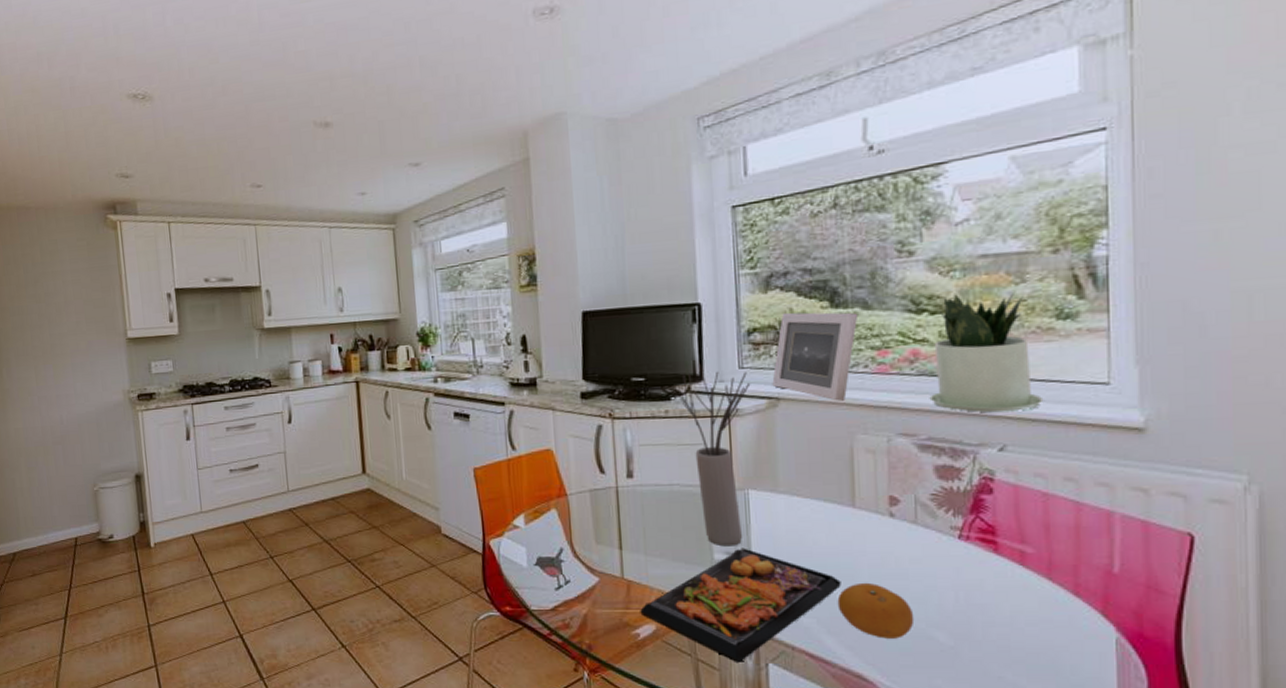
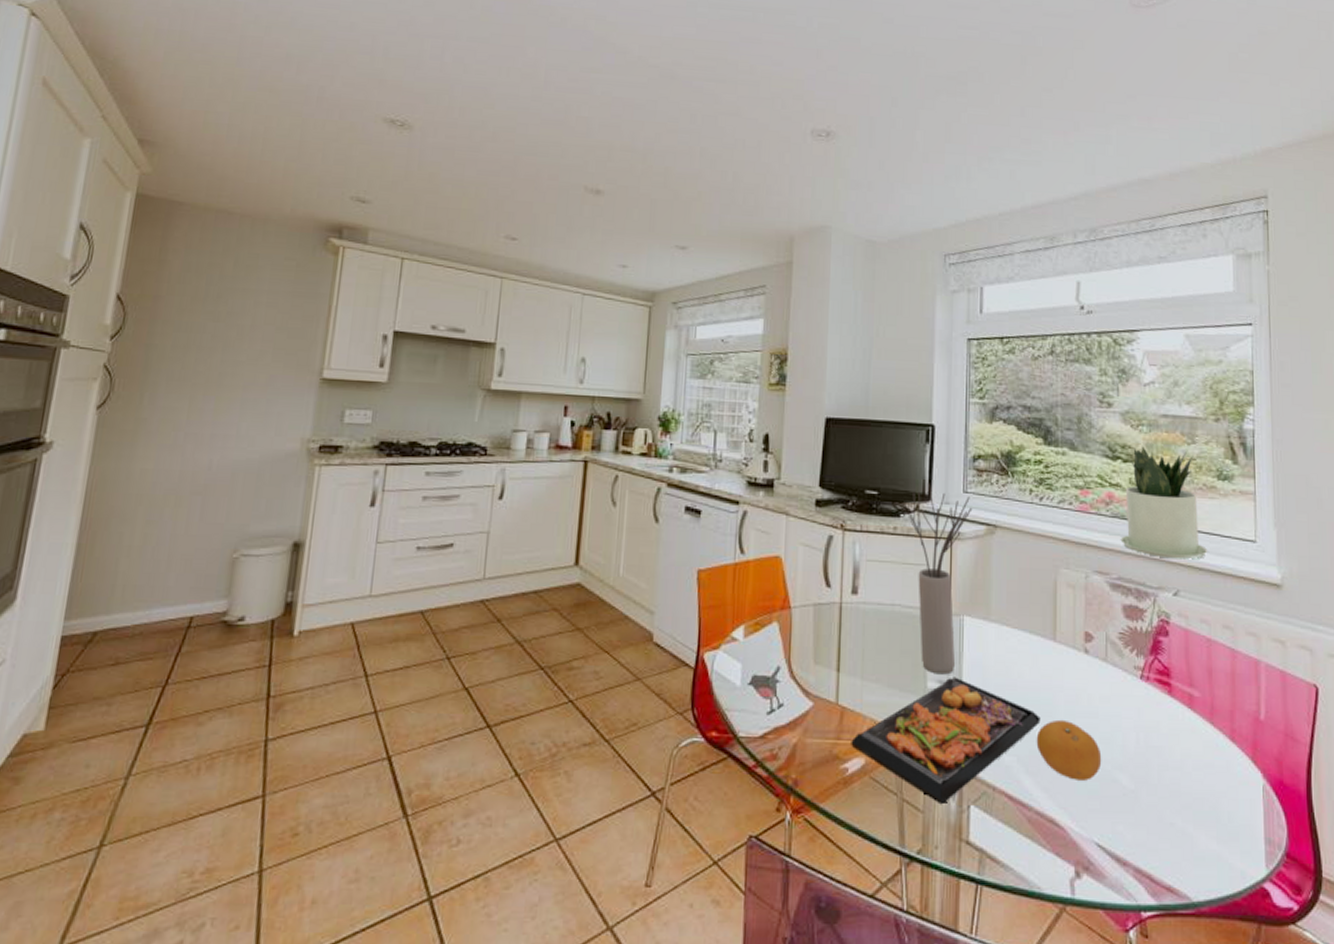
picture frame: present [772,312,859,401] -> none [991,444,1066,534]

